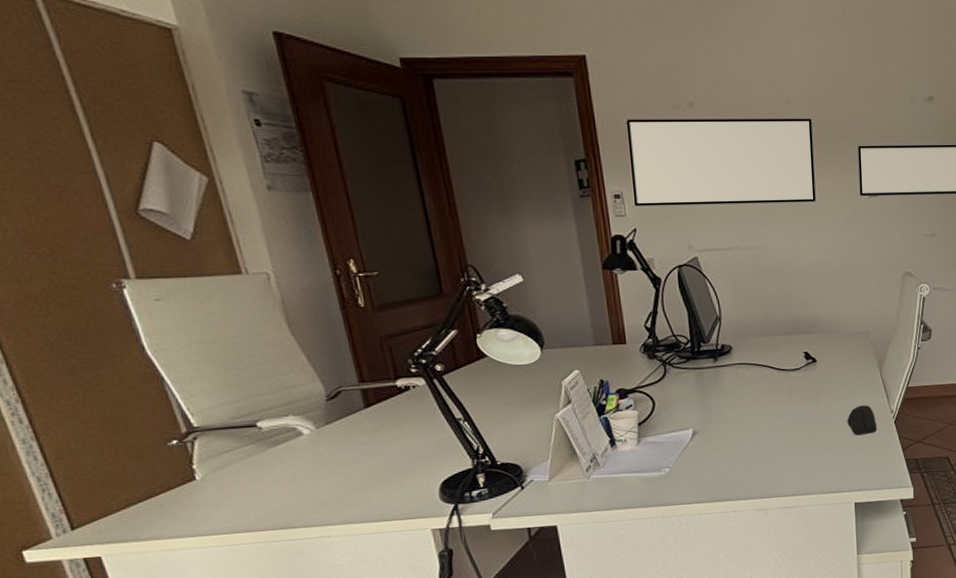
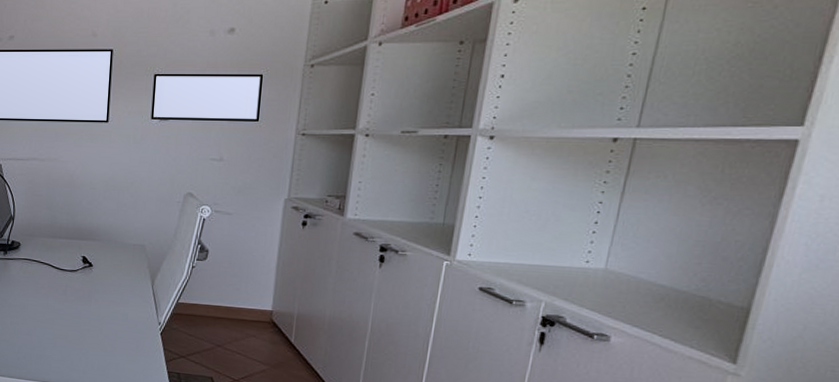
computer mouse: present [847,405,878,436] -> none [115,312,144,341]

